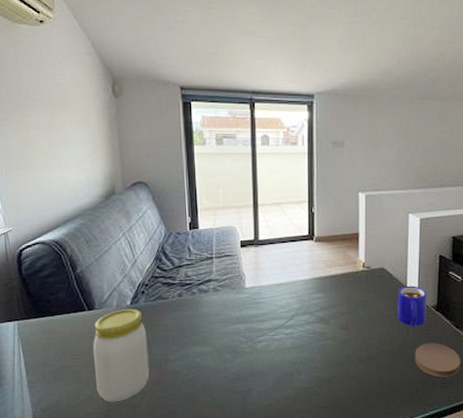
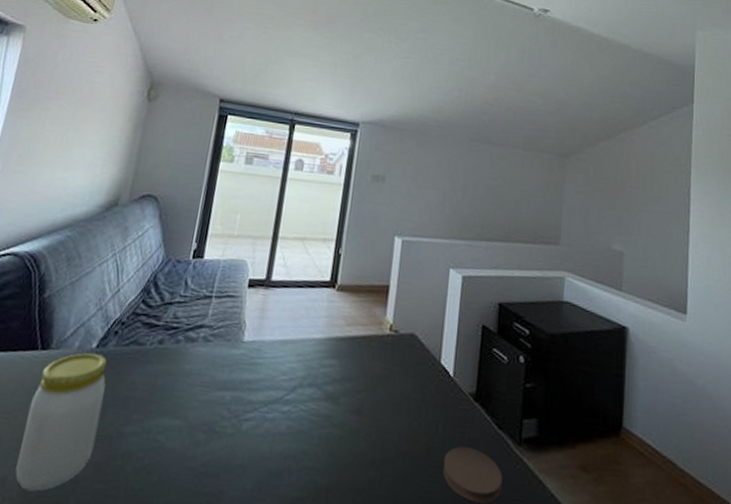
mug: present [398,286,427,327] -> none [426,361,464,421]

